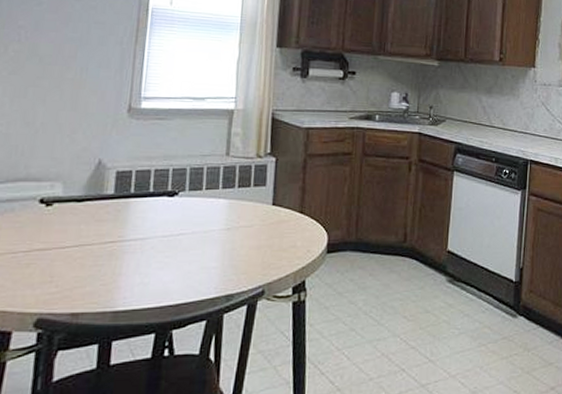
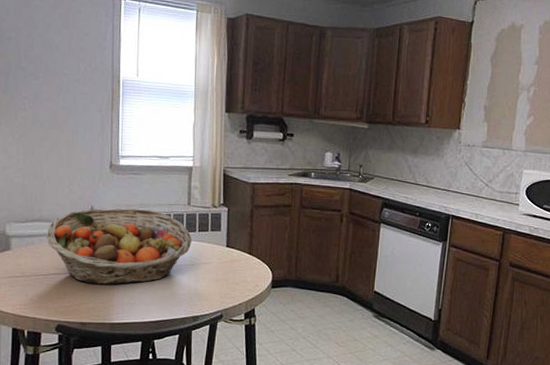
fruit basket: none [32,161,229,261] -> present [46,208,192,285]

